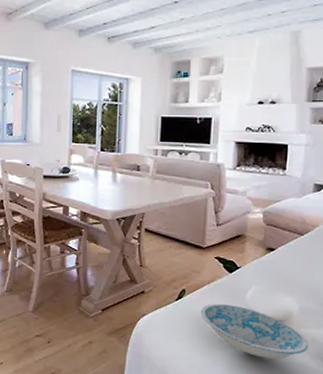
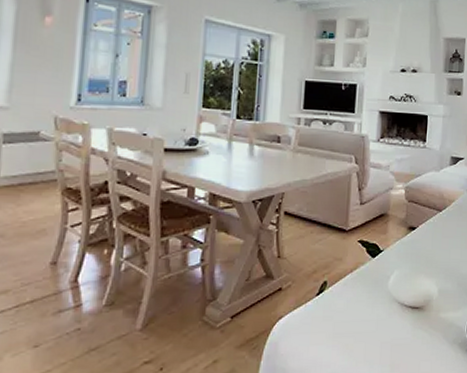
ceramic bowl: present [200,303,309,359] -> none [342,293,447,352]

